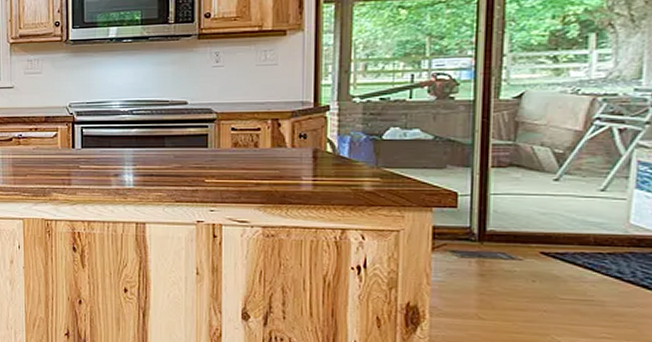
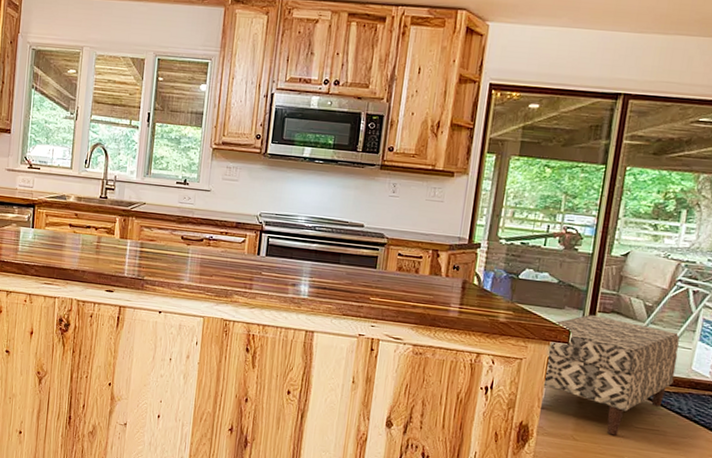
bench: none [432,171,608,311] -> present [544,314,680,436]

